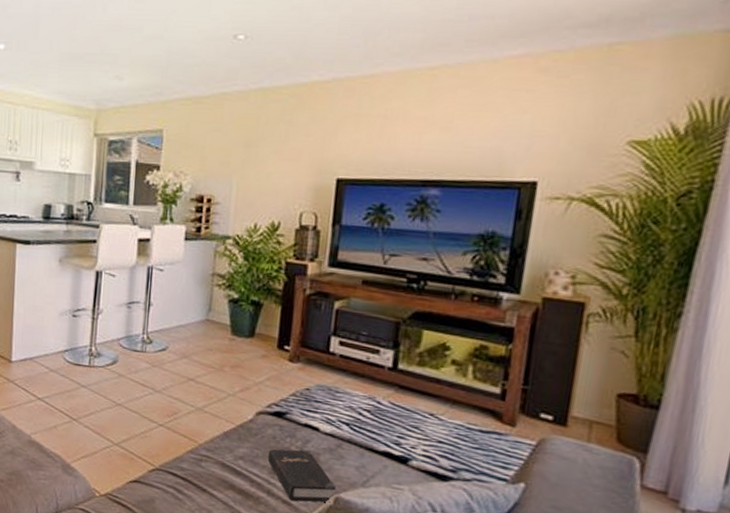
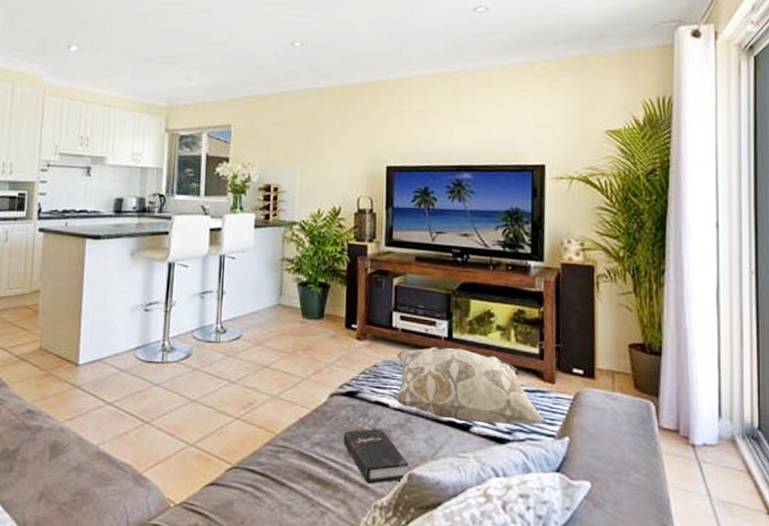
decorative pillow: none [326,375,500,467] -> present [395,346,547,425]

